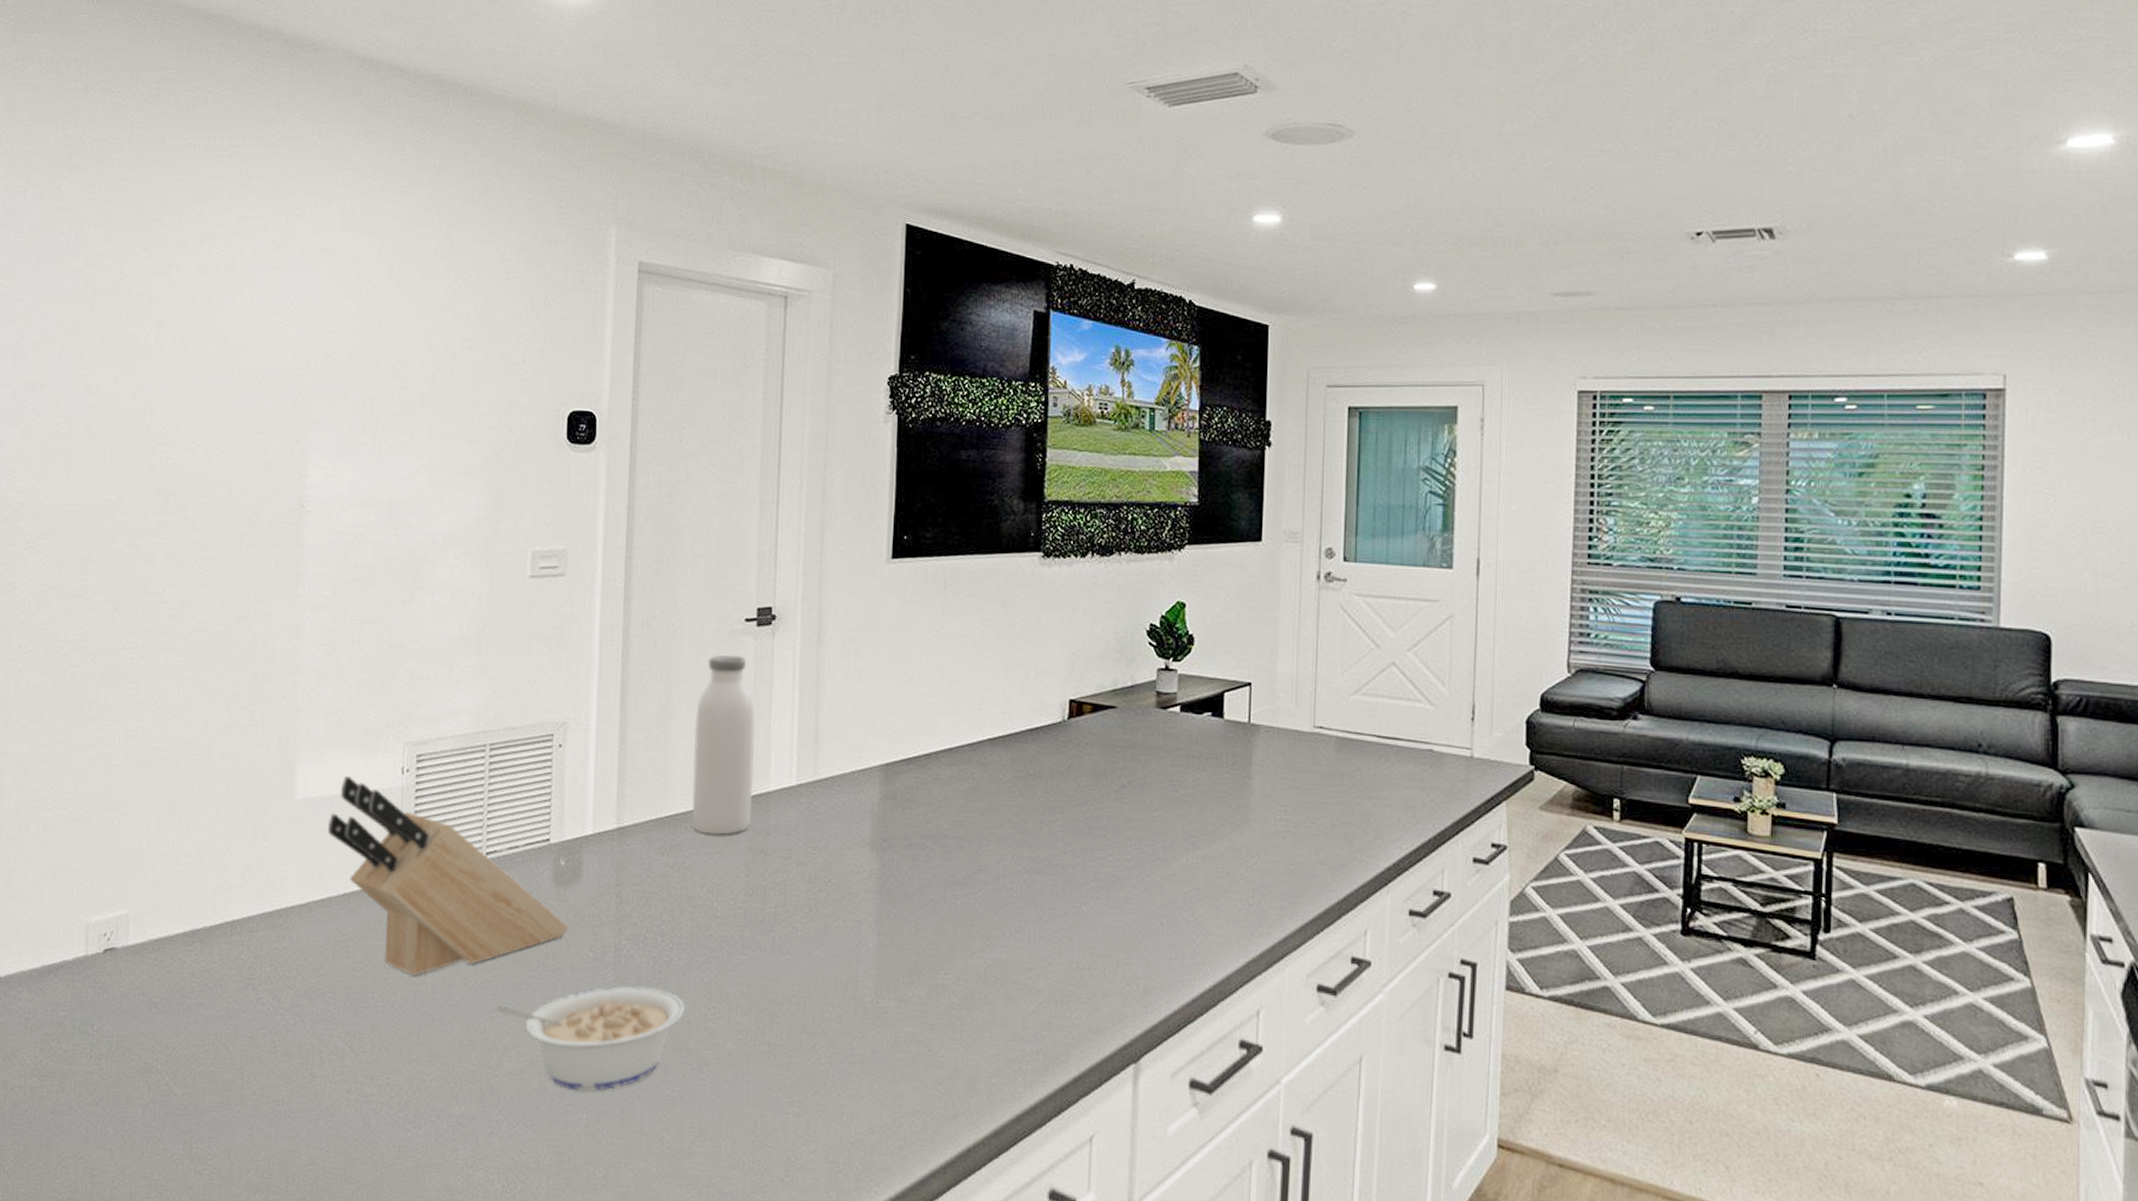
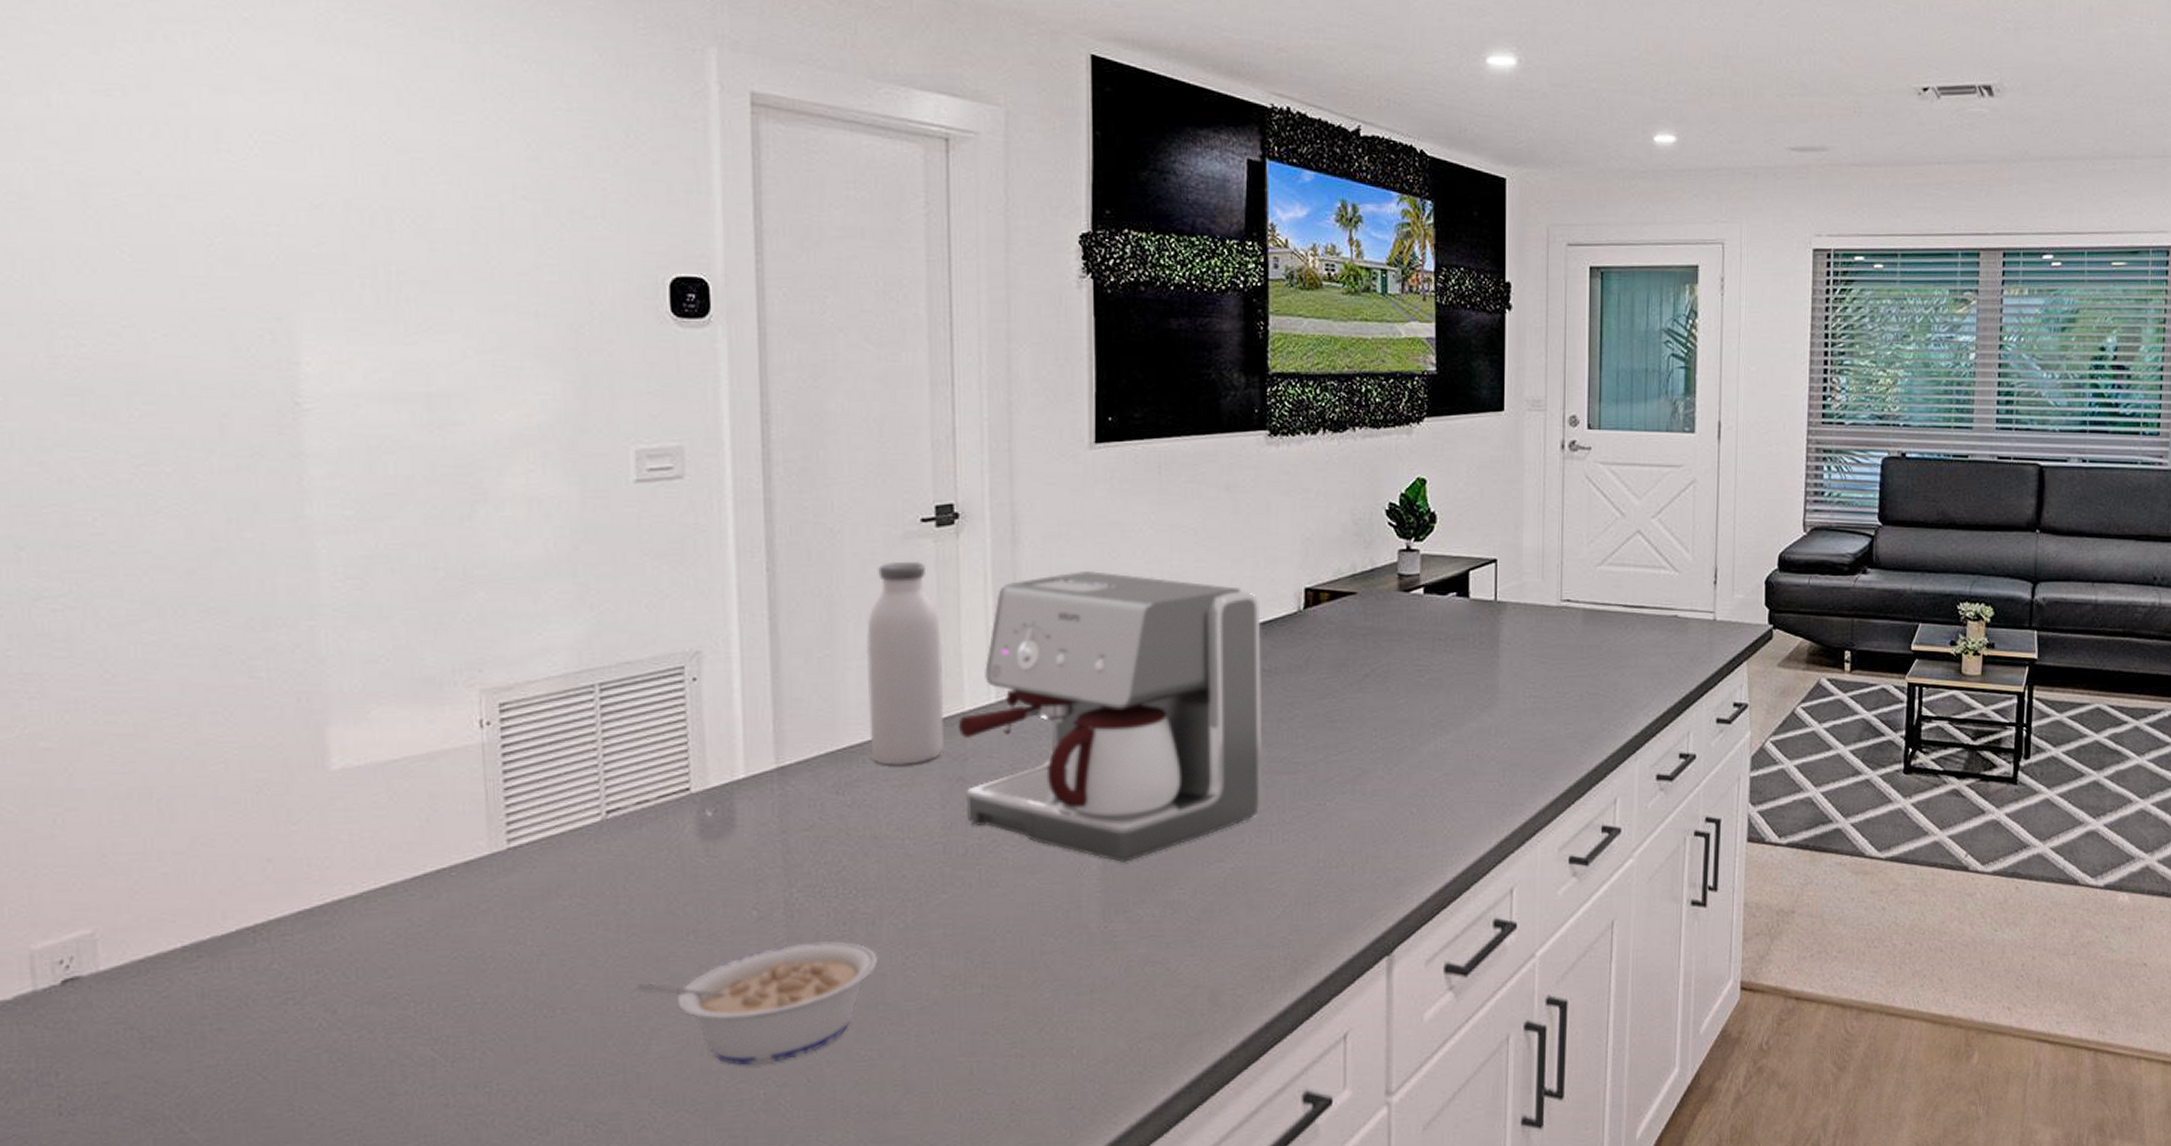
knife block: present [327,775,569,976] -> none [380,735,724,963]
coffee maker: none [763,672,1029,943] -> present [957,571,1263,862]

